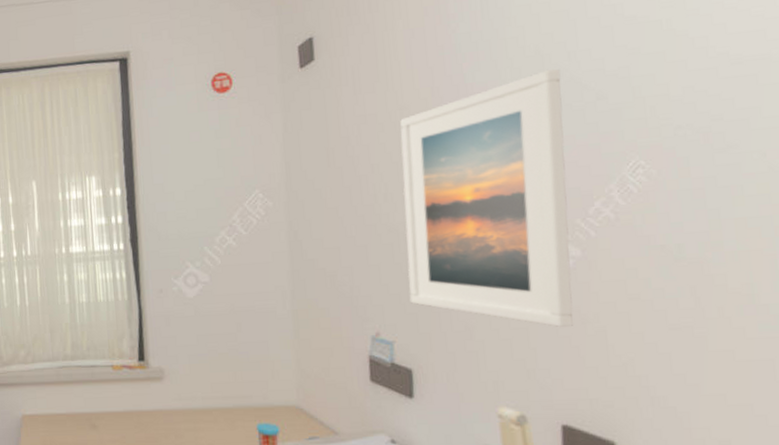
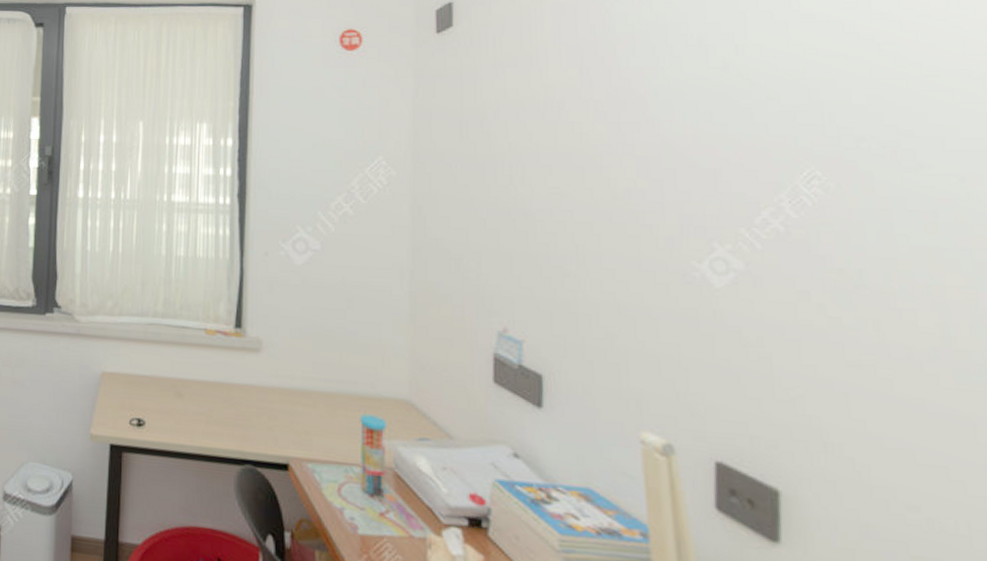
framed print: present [400,68,573,328] -> none [542,61,733,349]

